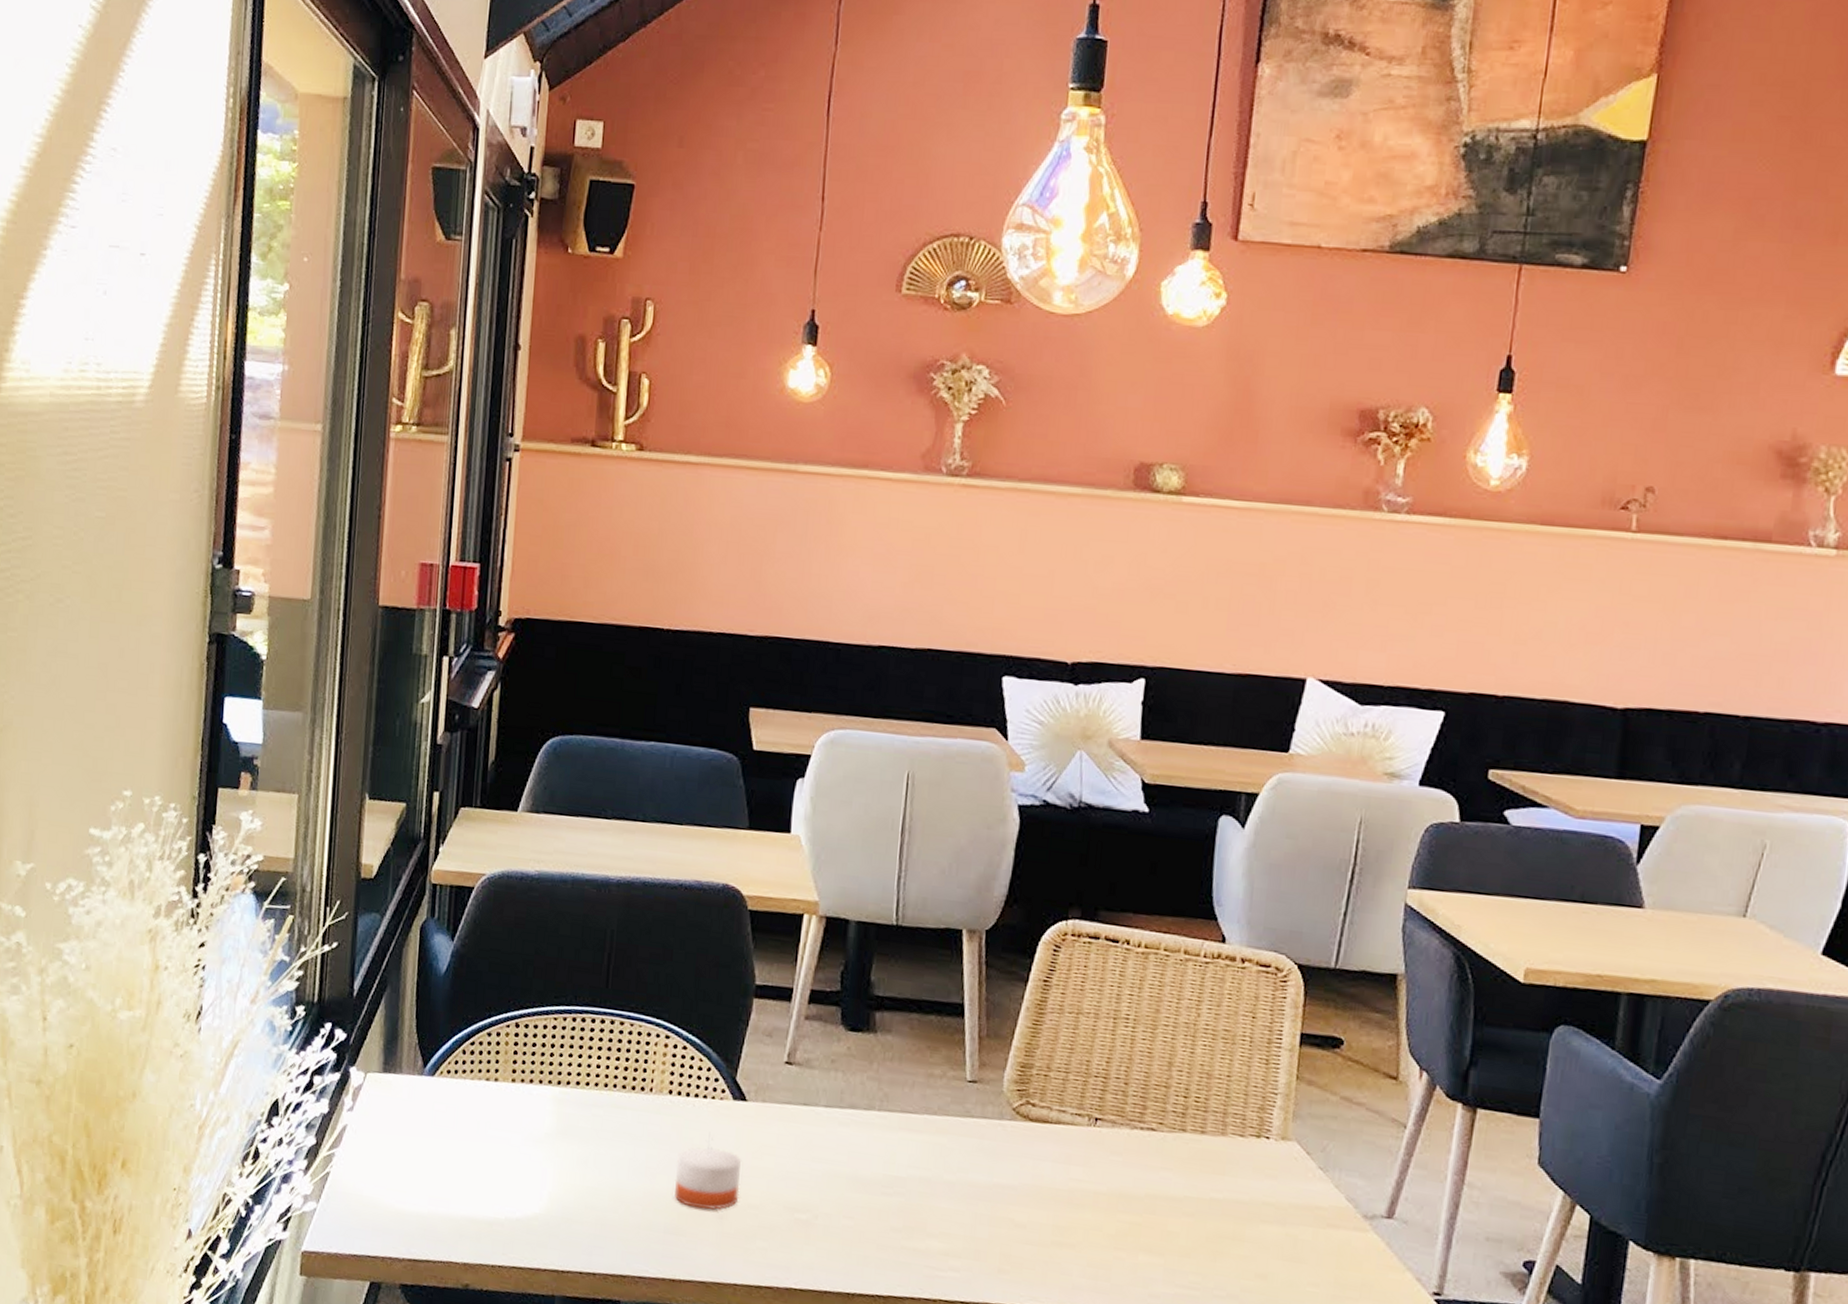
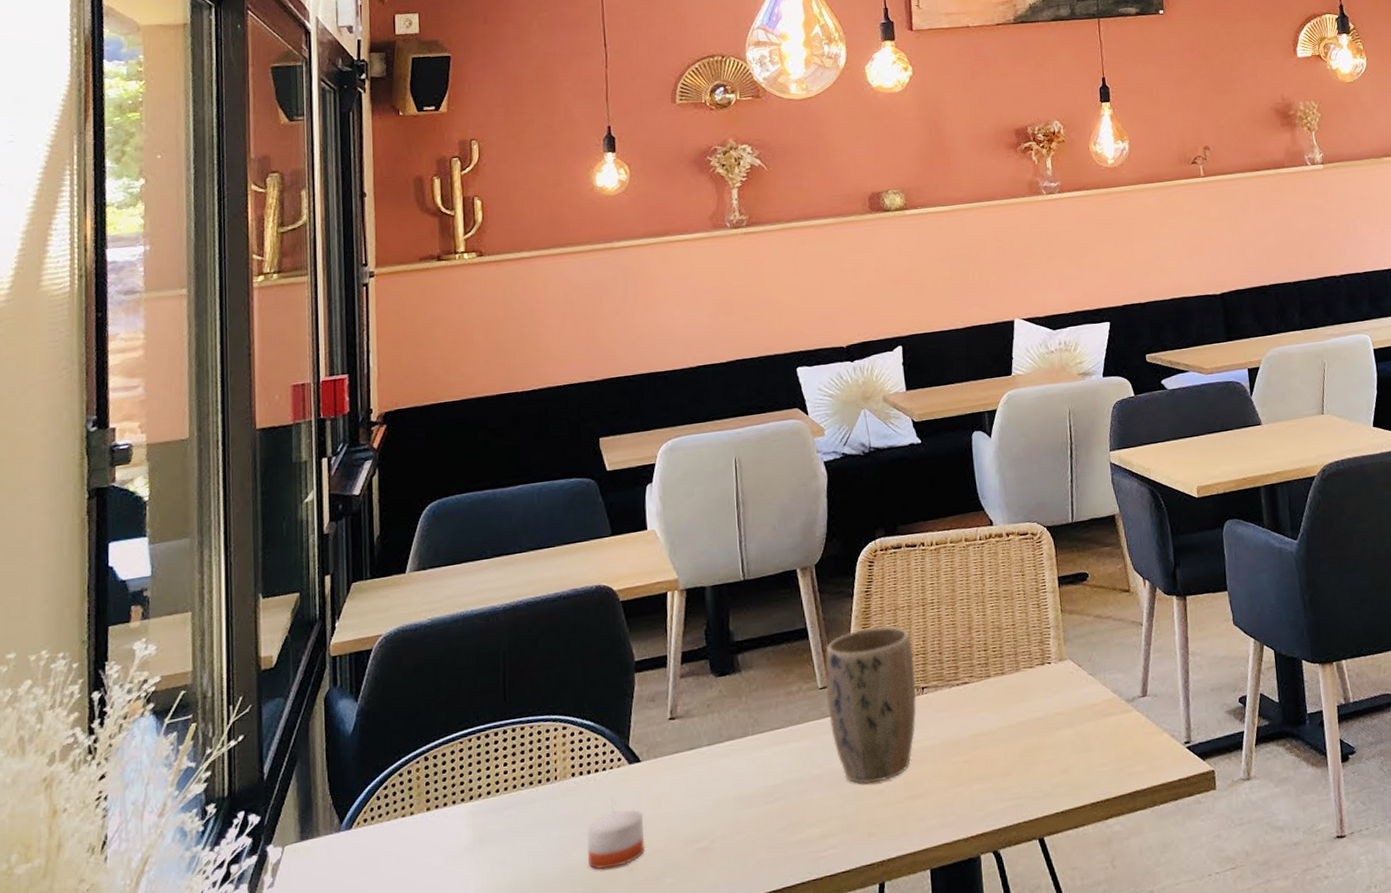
plant pot: none [973,1024,1093,1214] -> present [826,626,917,784]

